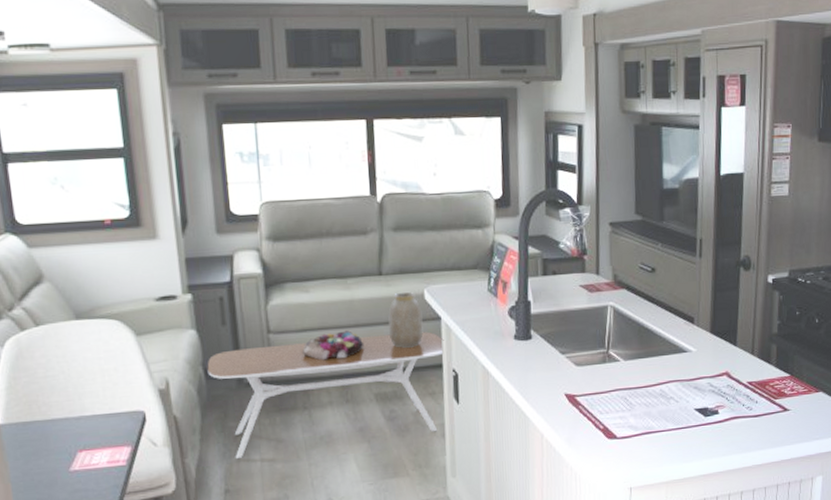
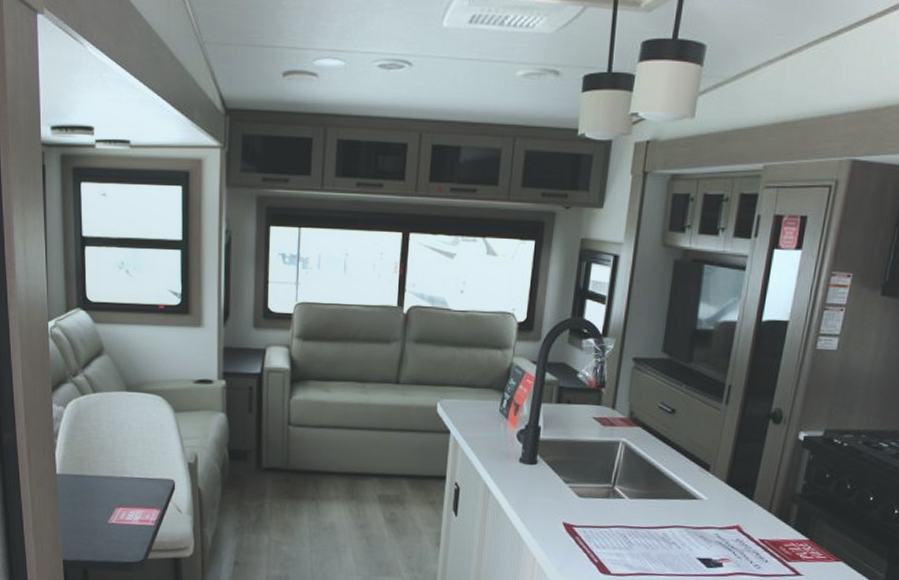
coffee table: present [207,331,444,458] -> none [231,436,451,540]
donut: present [301,330,364,361] -> none [316,432,375,457]
vase: present [388,291,424,348] -> none [399,402,433,456]

